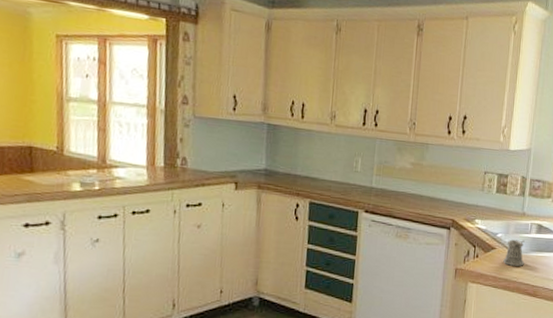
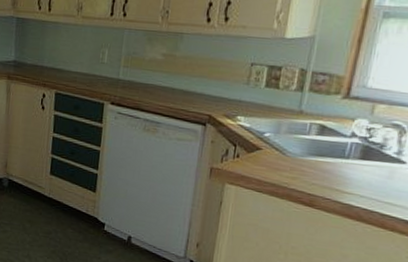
pepper shaker: present [503,239,525,266] -> none [271,140,301,171]

